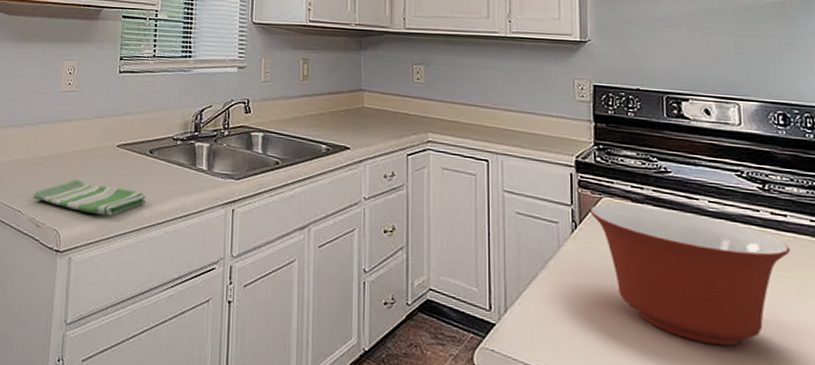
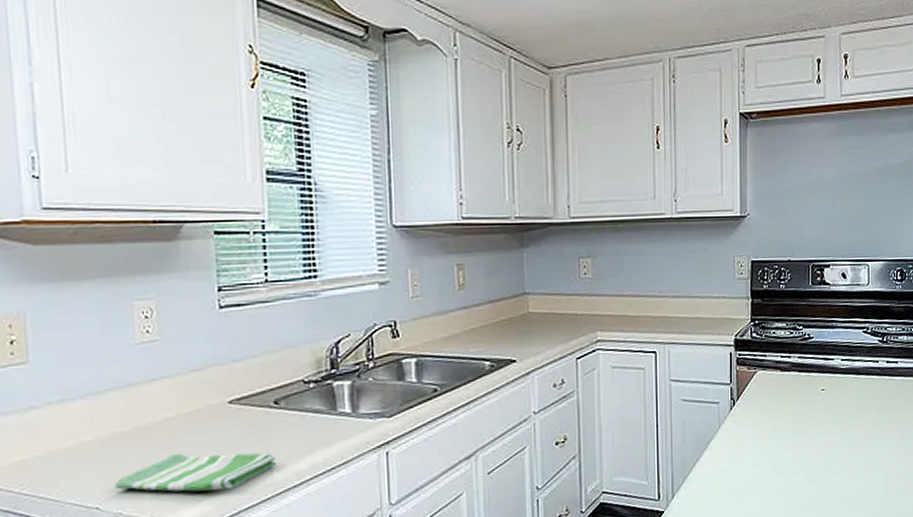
mixing bowl: present [589,203,791,346] -> none [745,372,899,487]

